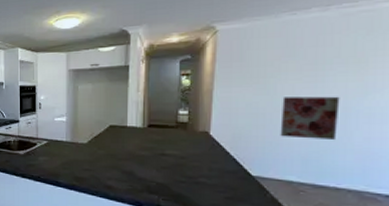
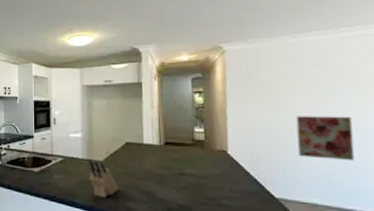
knife block: none [72,141,101,178] -> present [88,158,119,198]

